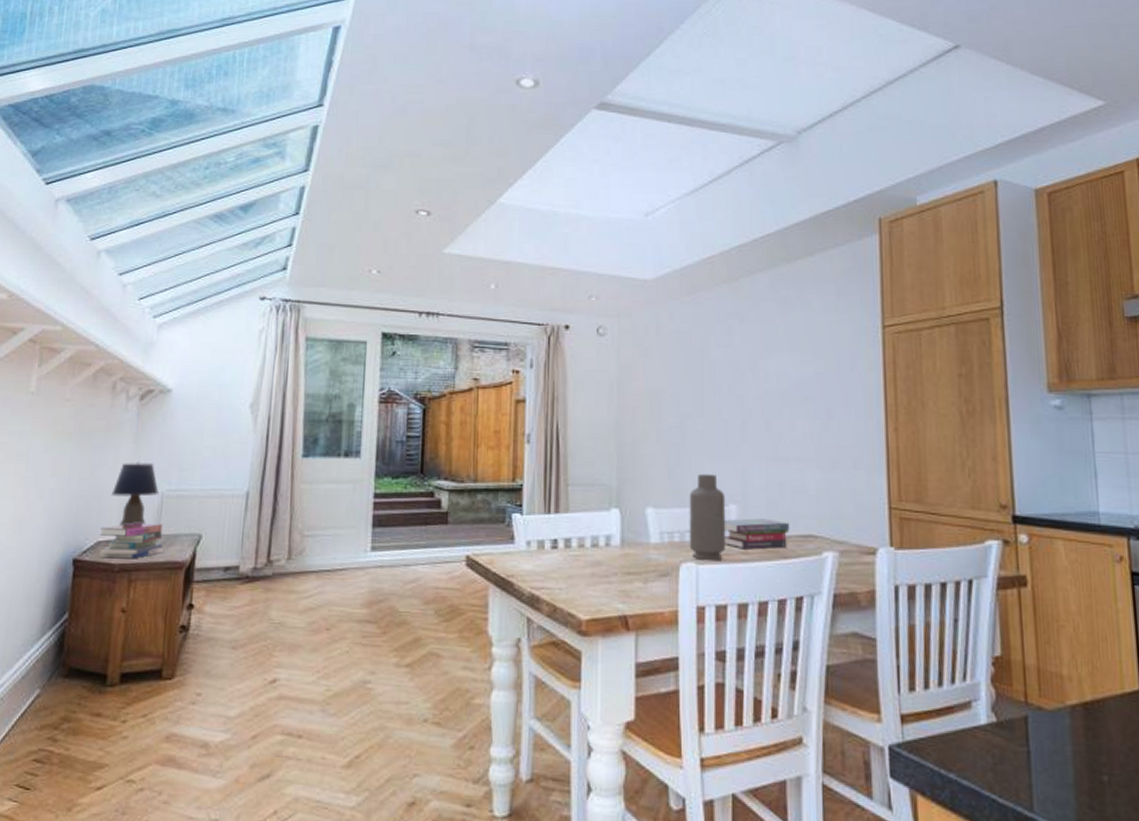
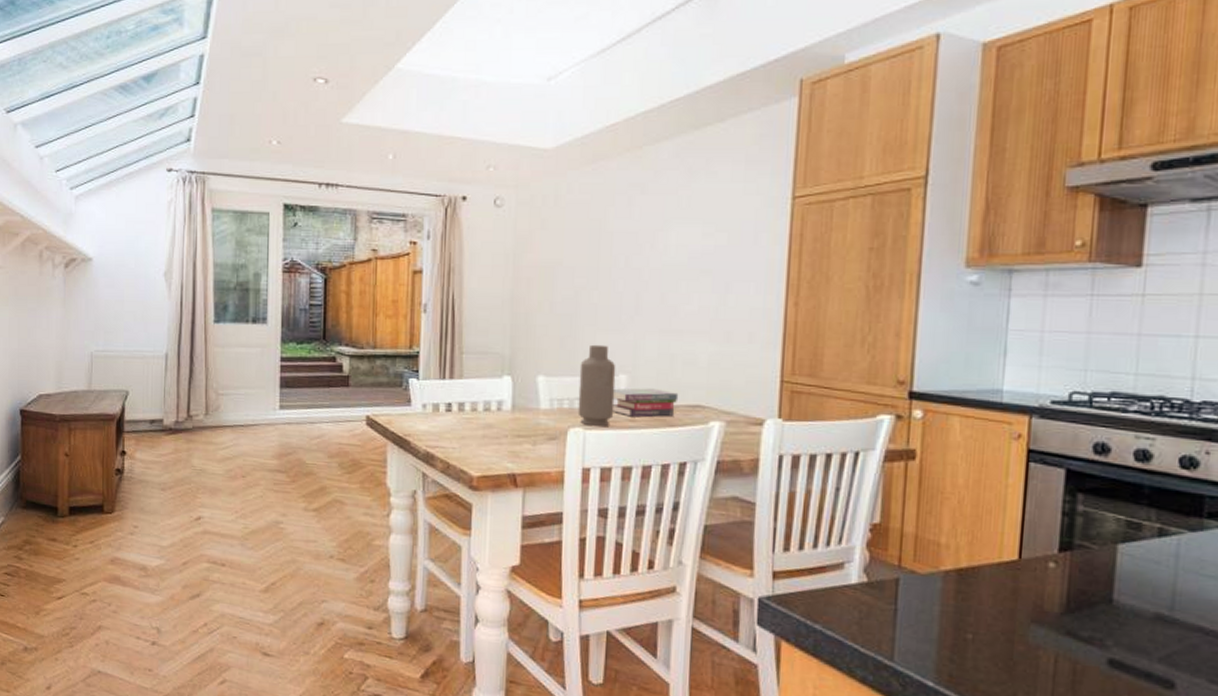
books: present [99,523,165,559] -> none [41,379,97,411]
table lamp: present [111,461,160,541] -> none [47,324,89,394]

